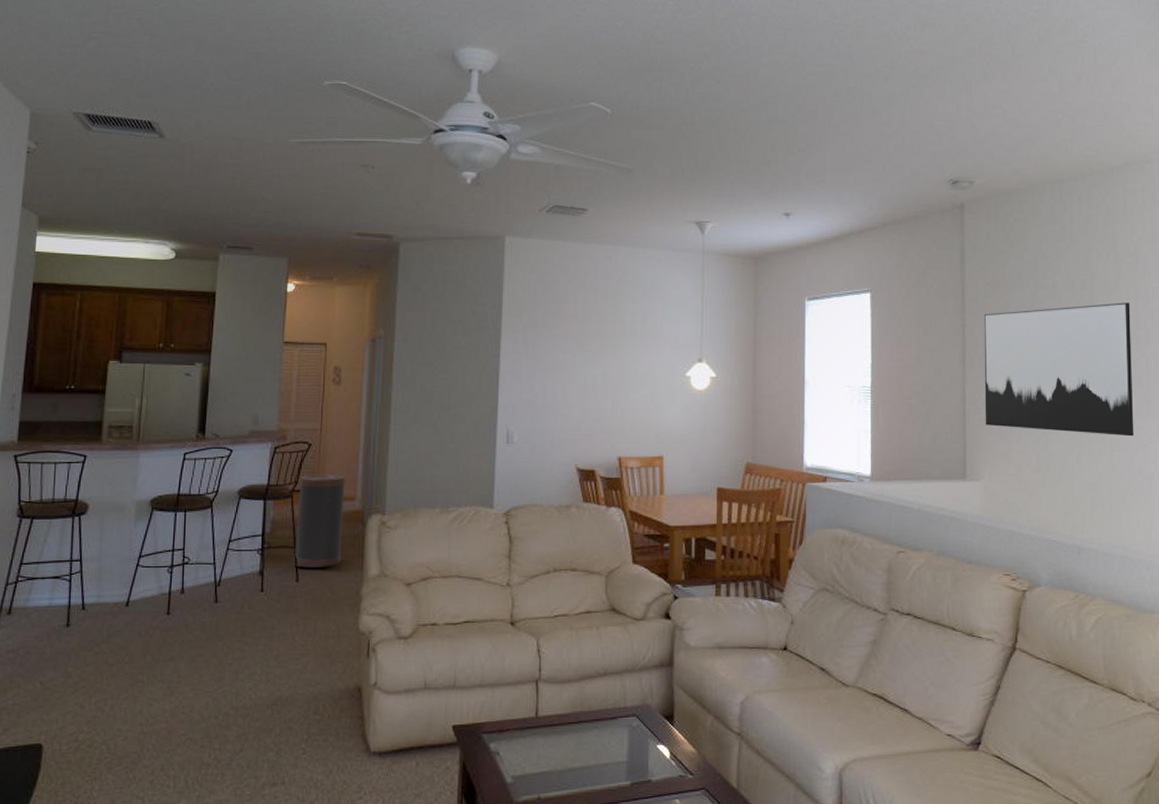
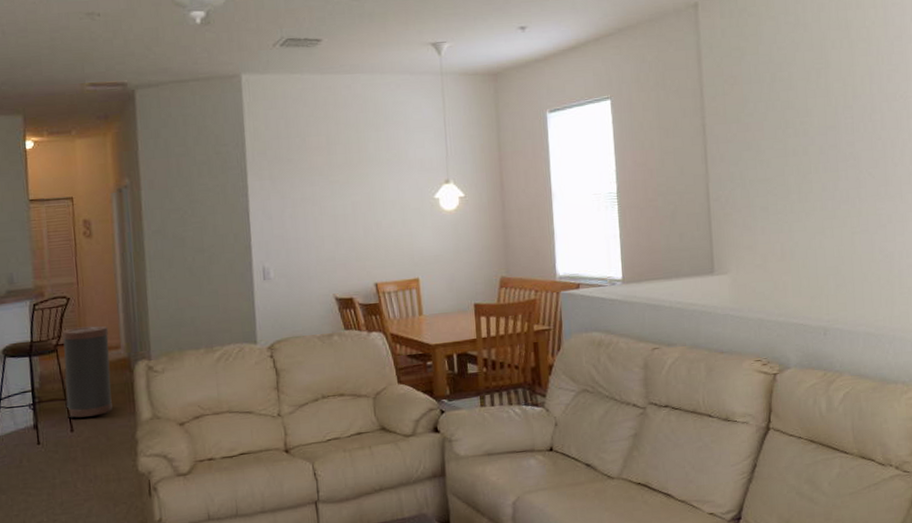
wall art: present [983,302,1134,437] -> none [723,87,874,221]

